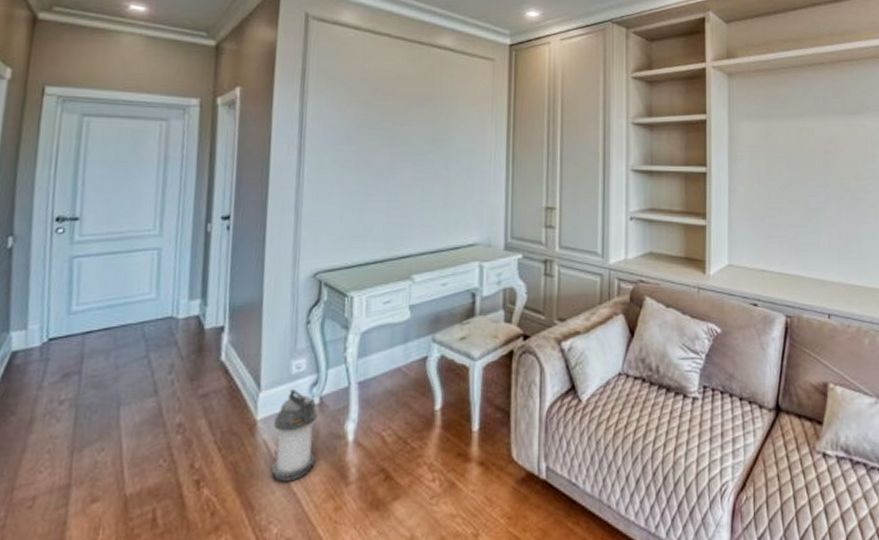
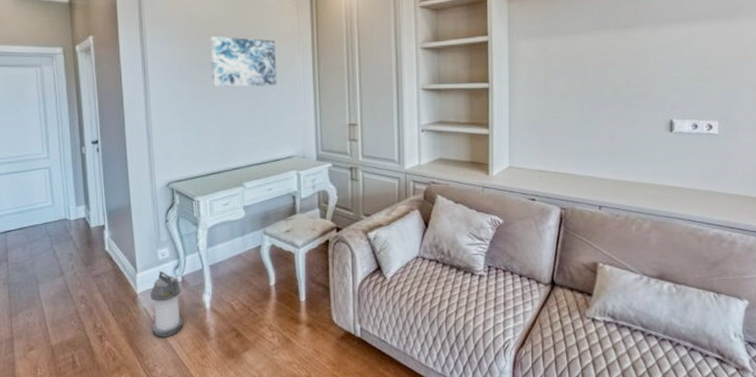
wall art: none [384,96,465,158] -> present [210,36,278,87]

